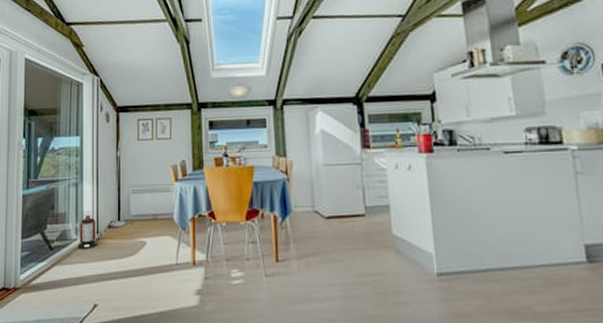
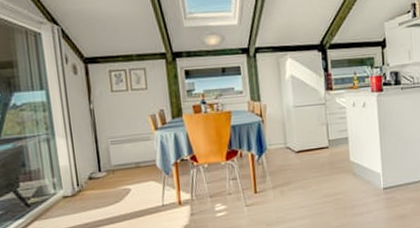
lantern: present [77,215,98,250] -> none [57,169,80,204]

